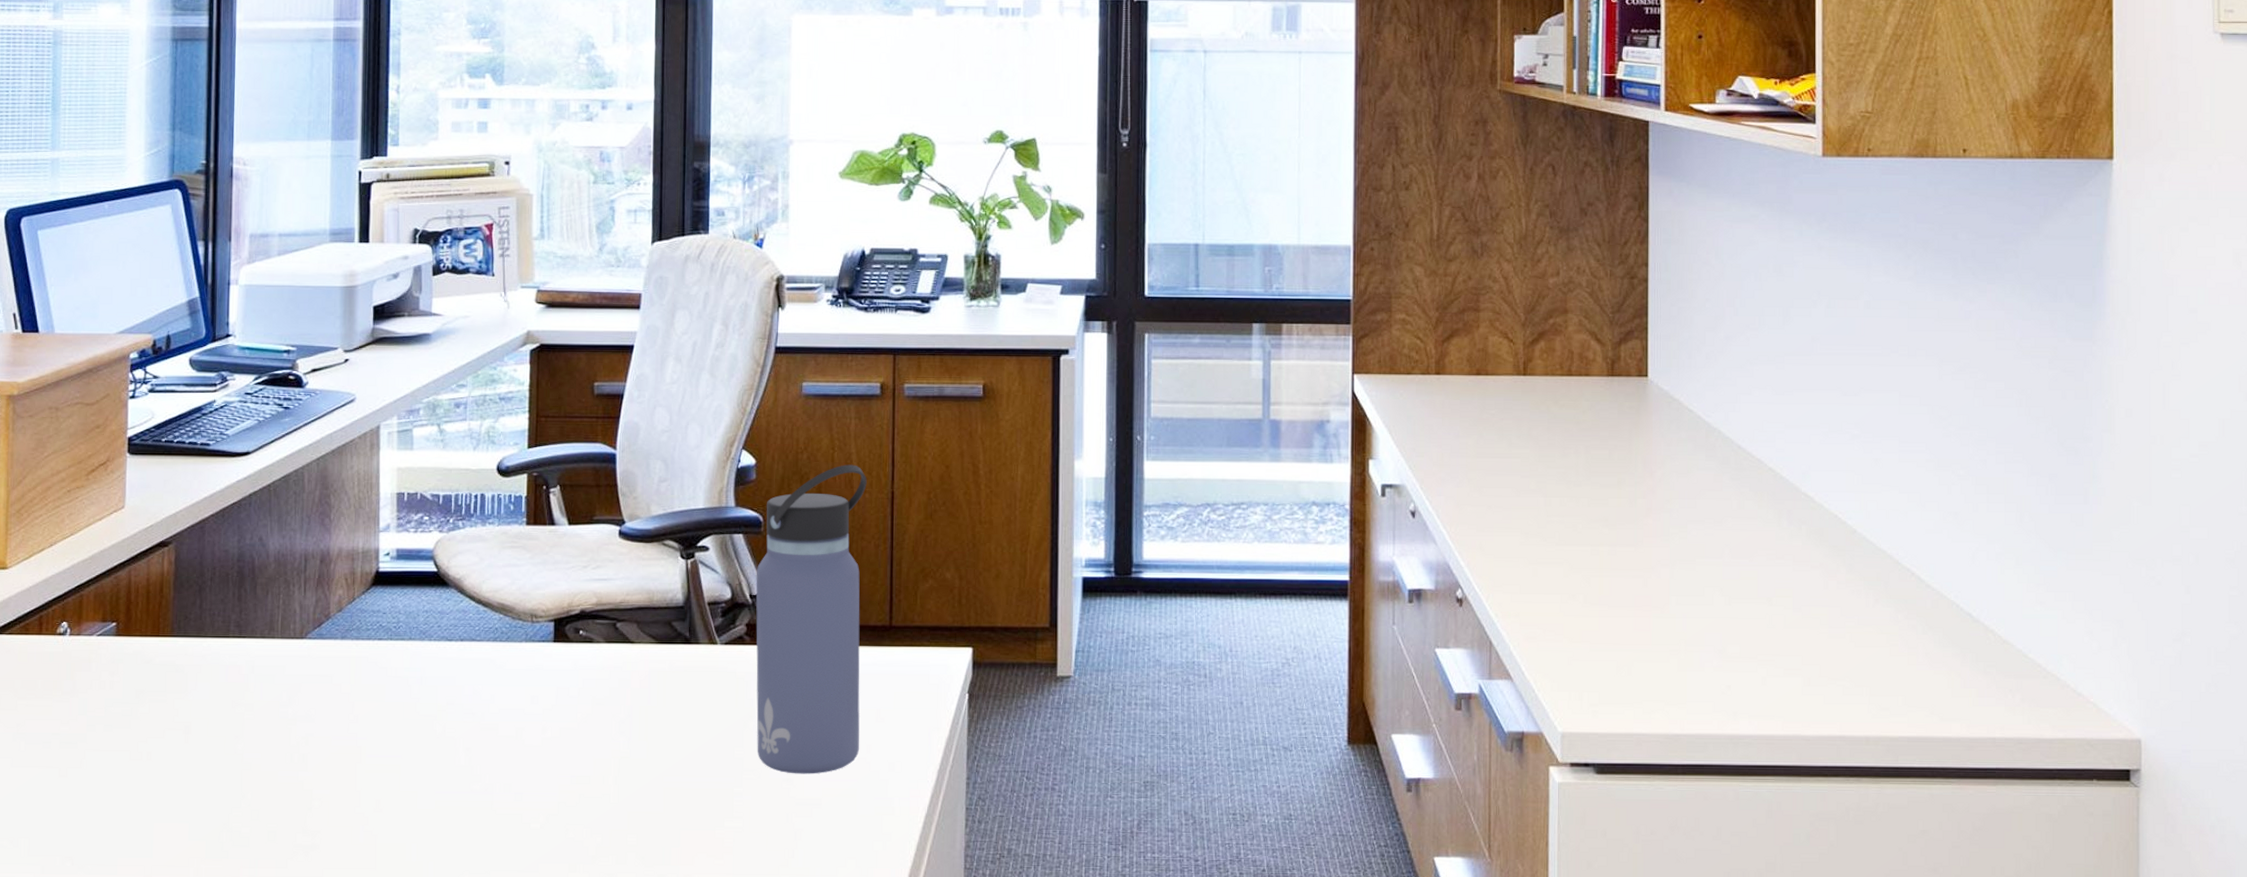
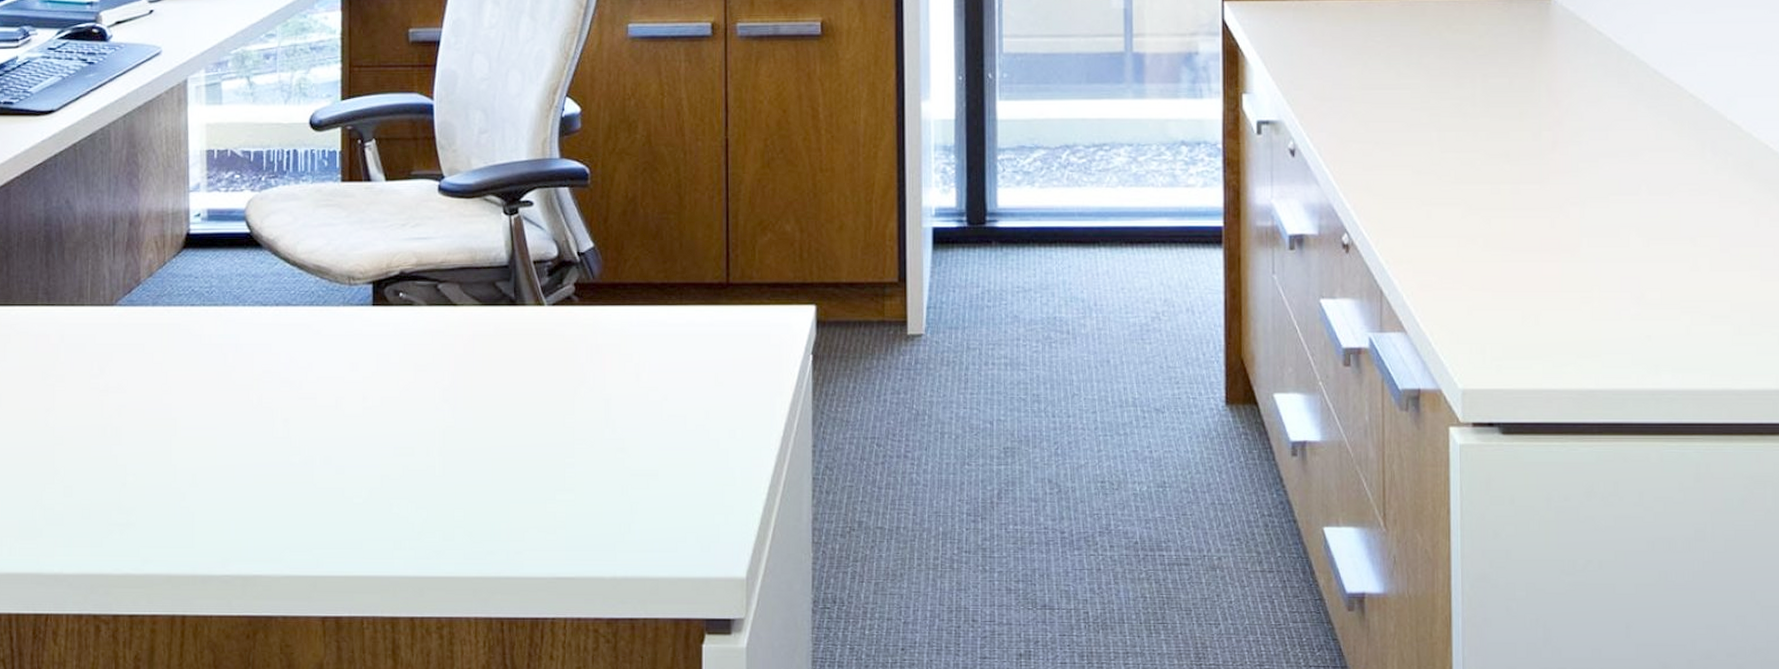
water bottle: present [756,464,867,774] -> none [583,111,699,443]

